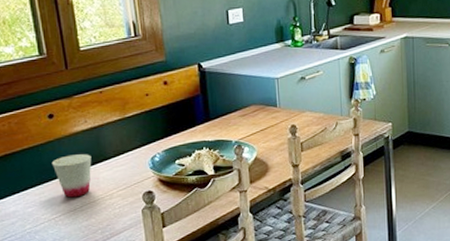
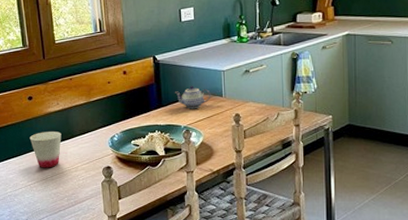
teapot: none [224,95,264,122] -> present [175,85,211,109]

